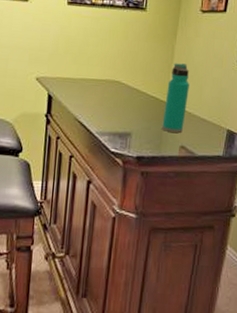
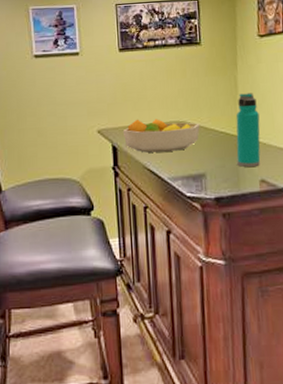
fruit bowl: none [59,72,133,108] -> present [122,119,200,153]

